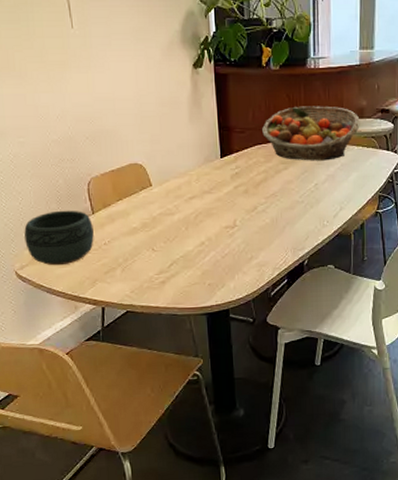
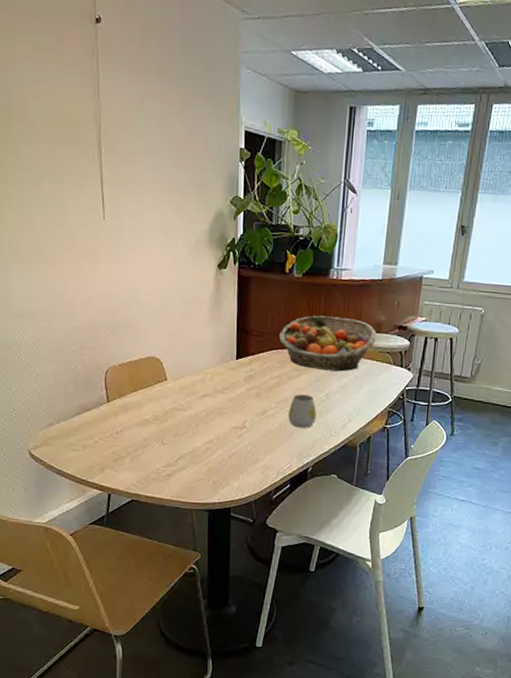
bowl: present [24,210,94,266] -> none [41,395,107,450]
mug: none [279,187,307,221] -> present [288,394,316,428]

